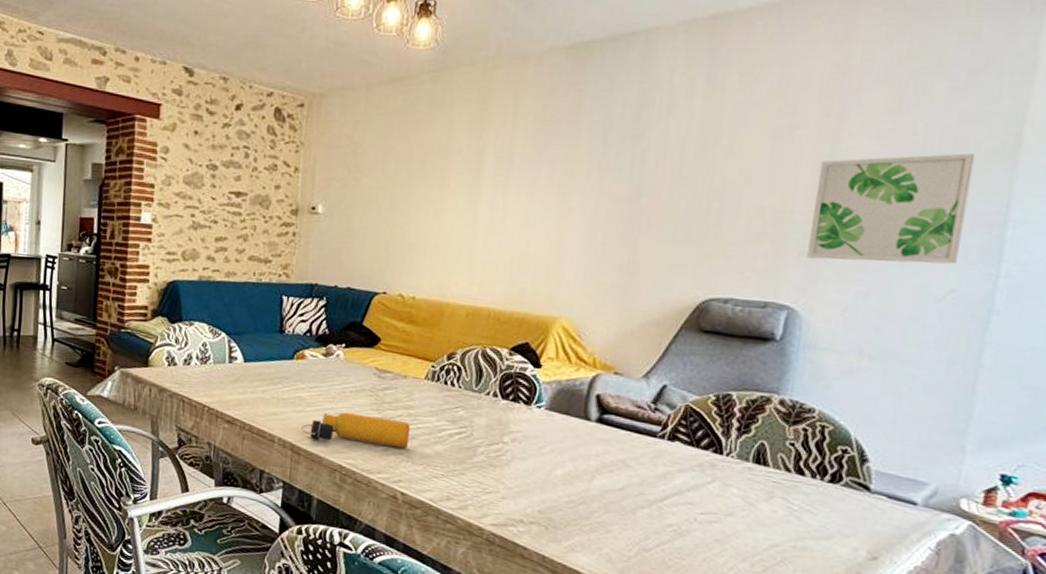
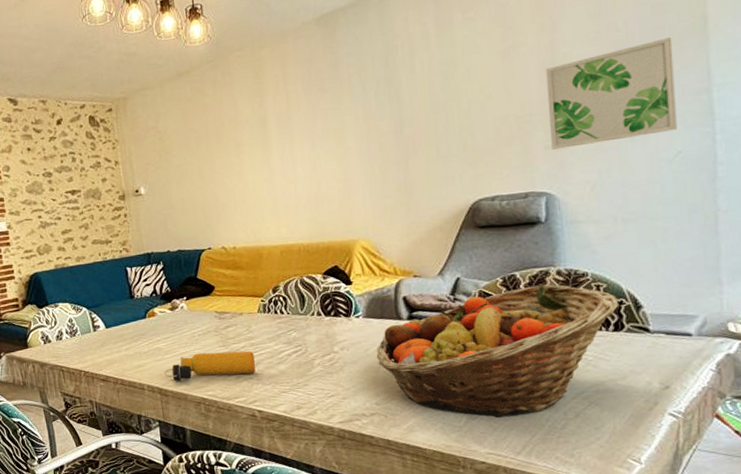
fruit basket: none [550,410,843,558] -> present [376,284,619,417]

